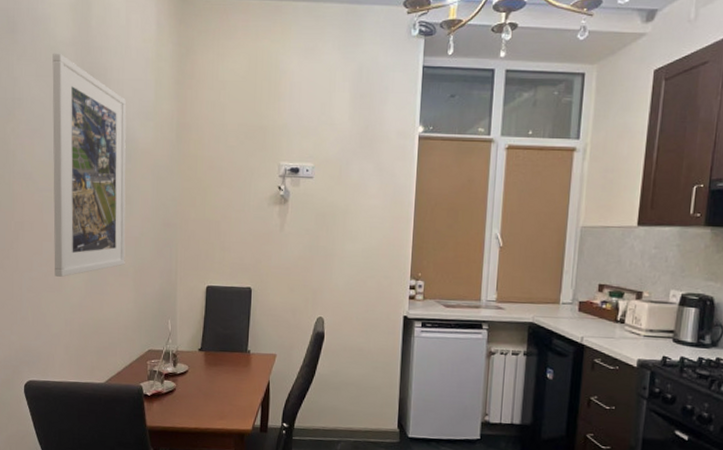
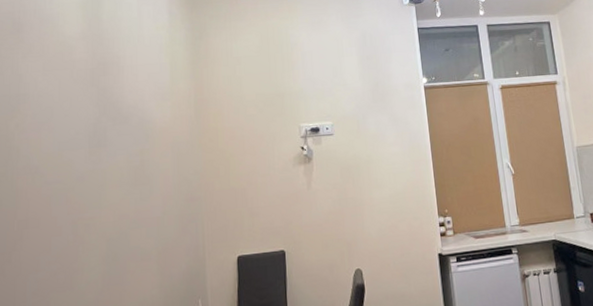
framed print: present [52,53,126,277] -> none [61,47,147,274]

